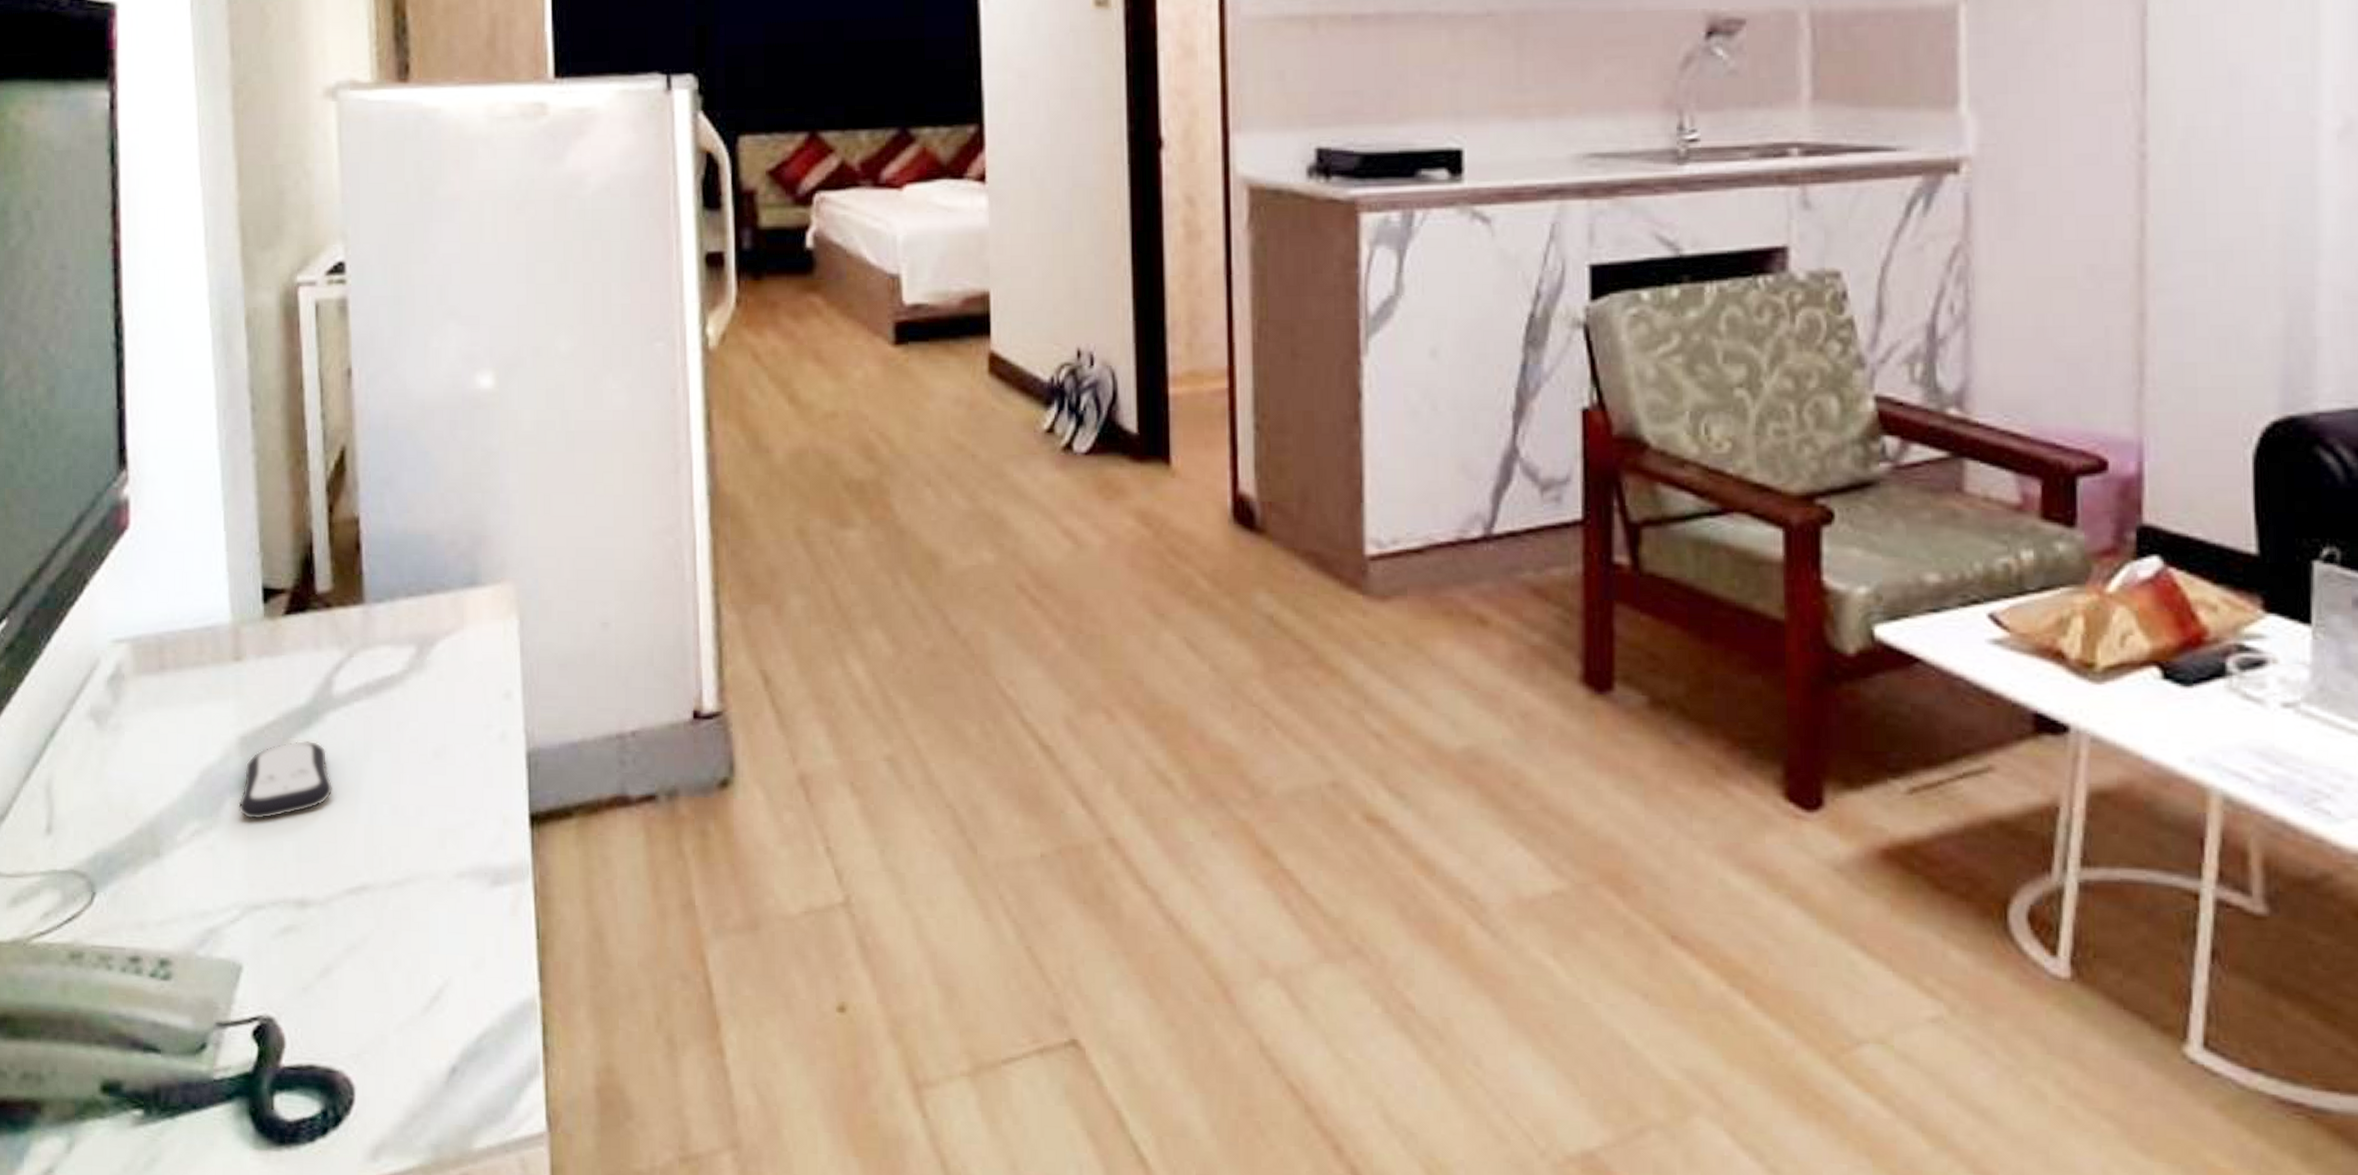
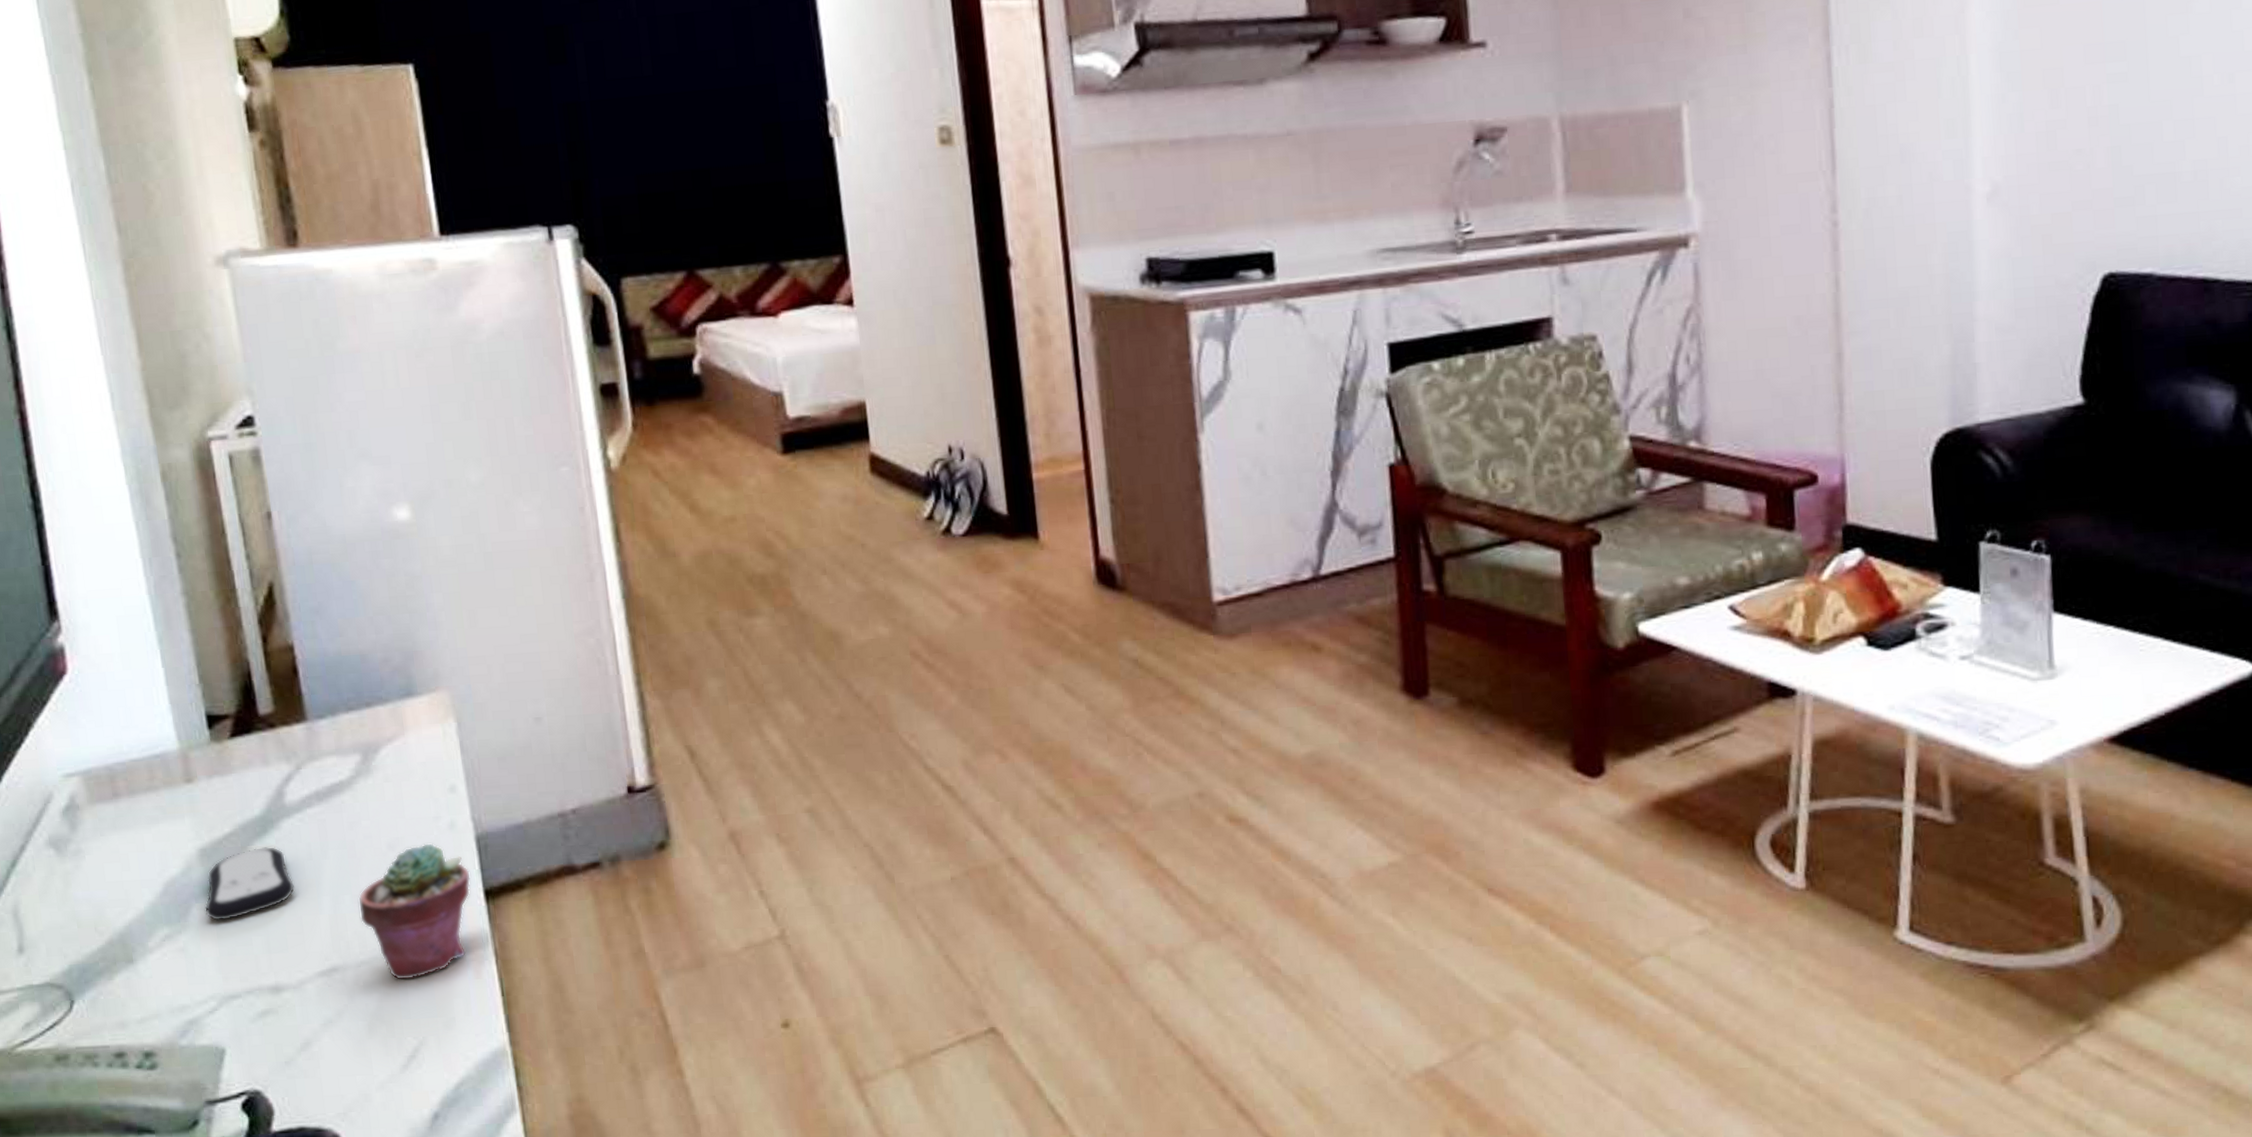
potted succulent: none [396,754,517,909] -> present [358,843,471,980]

